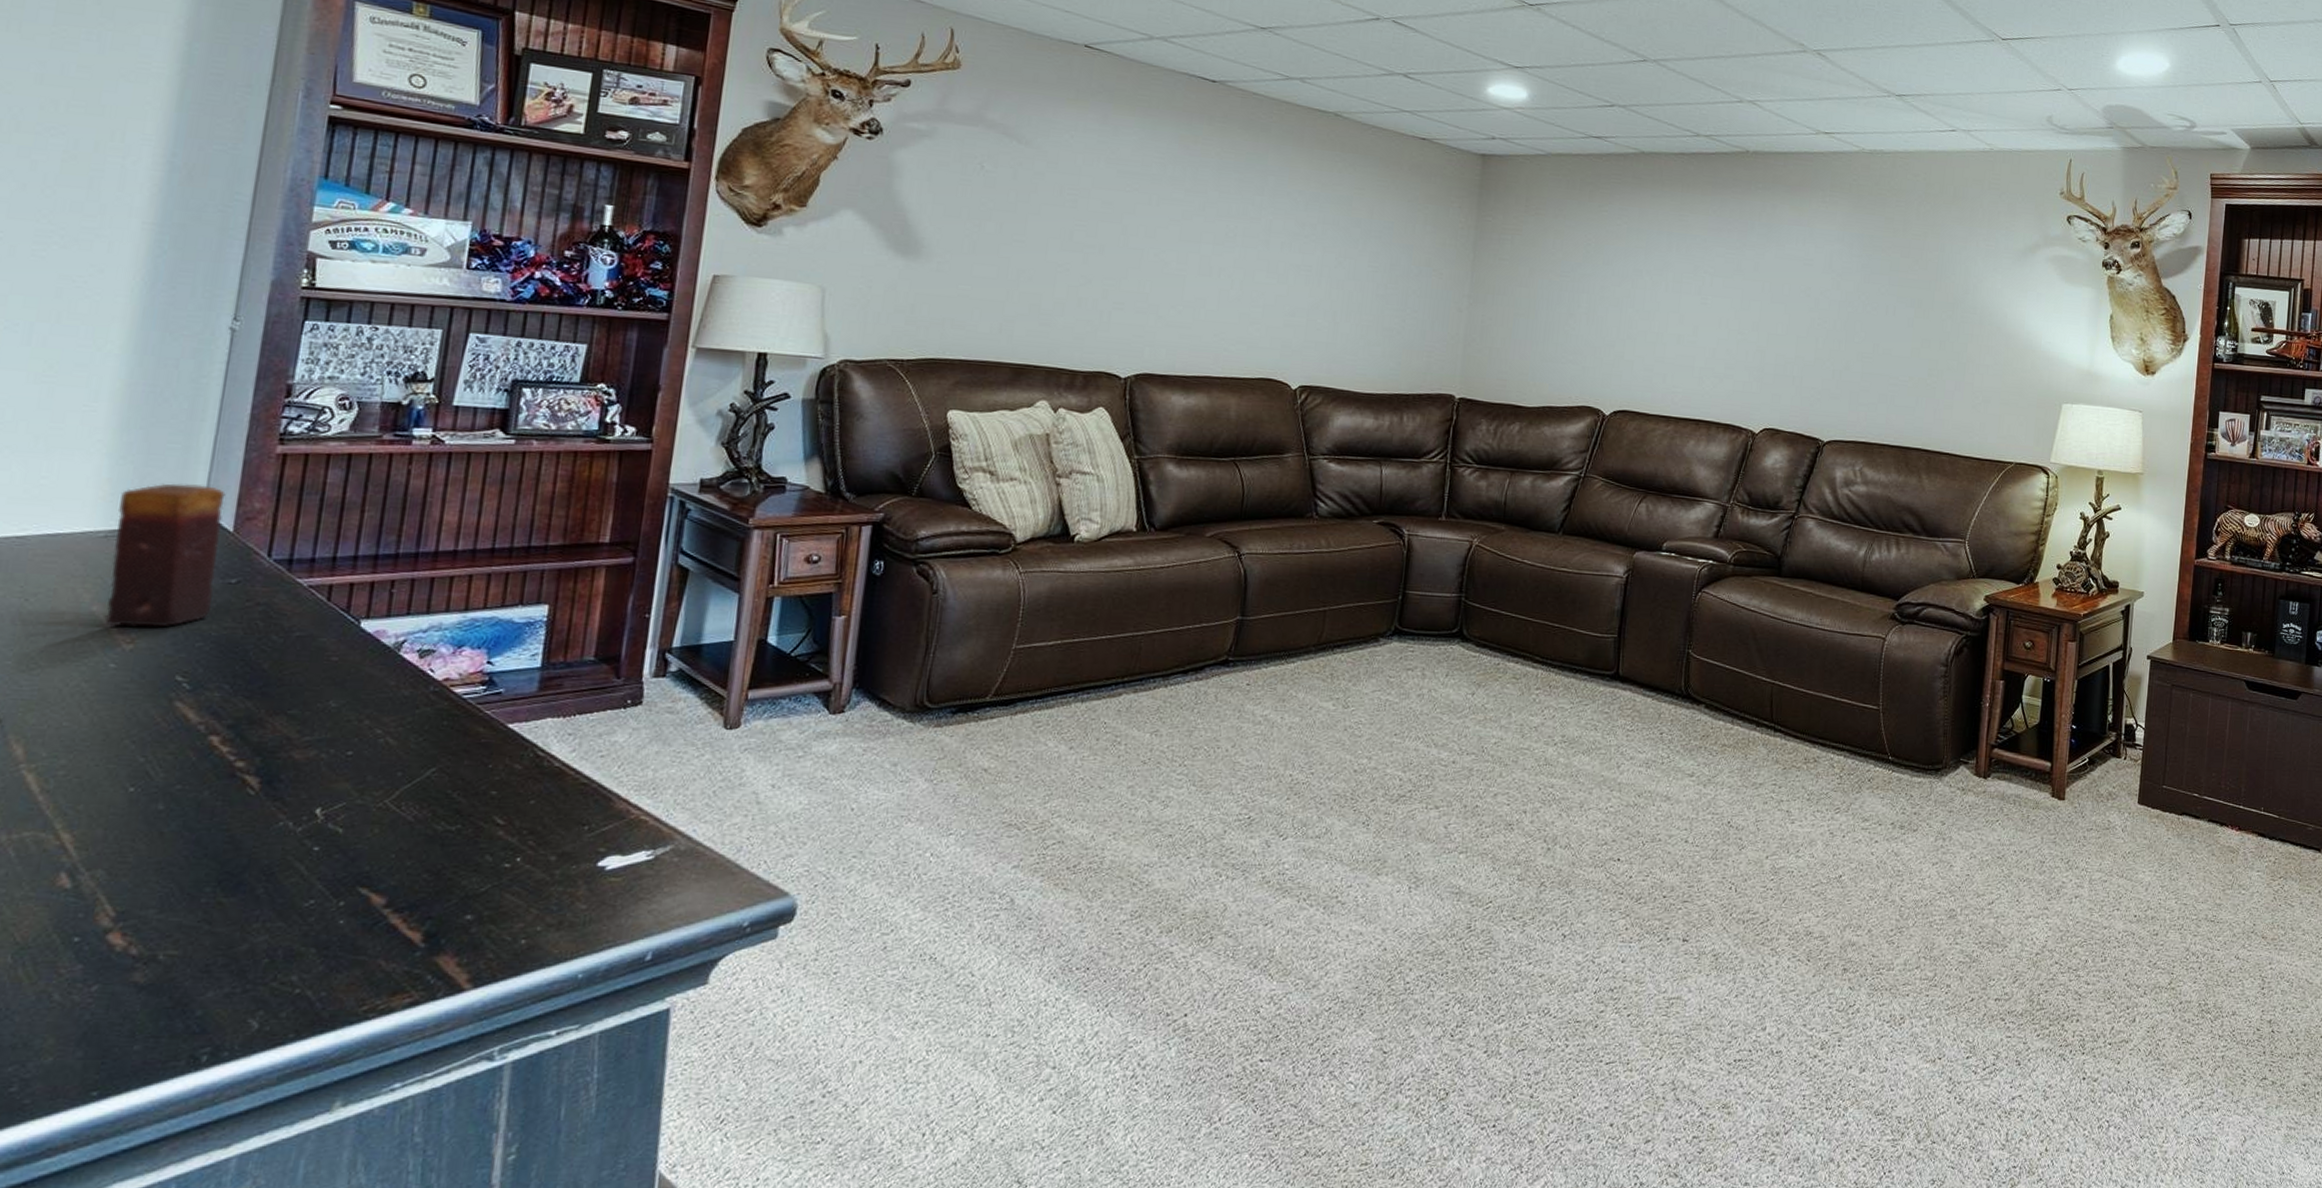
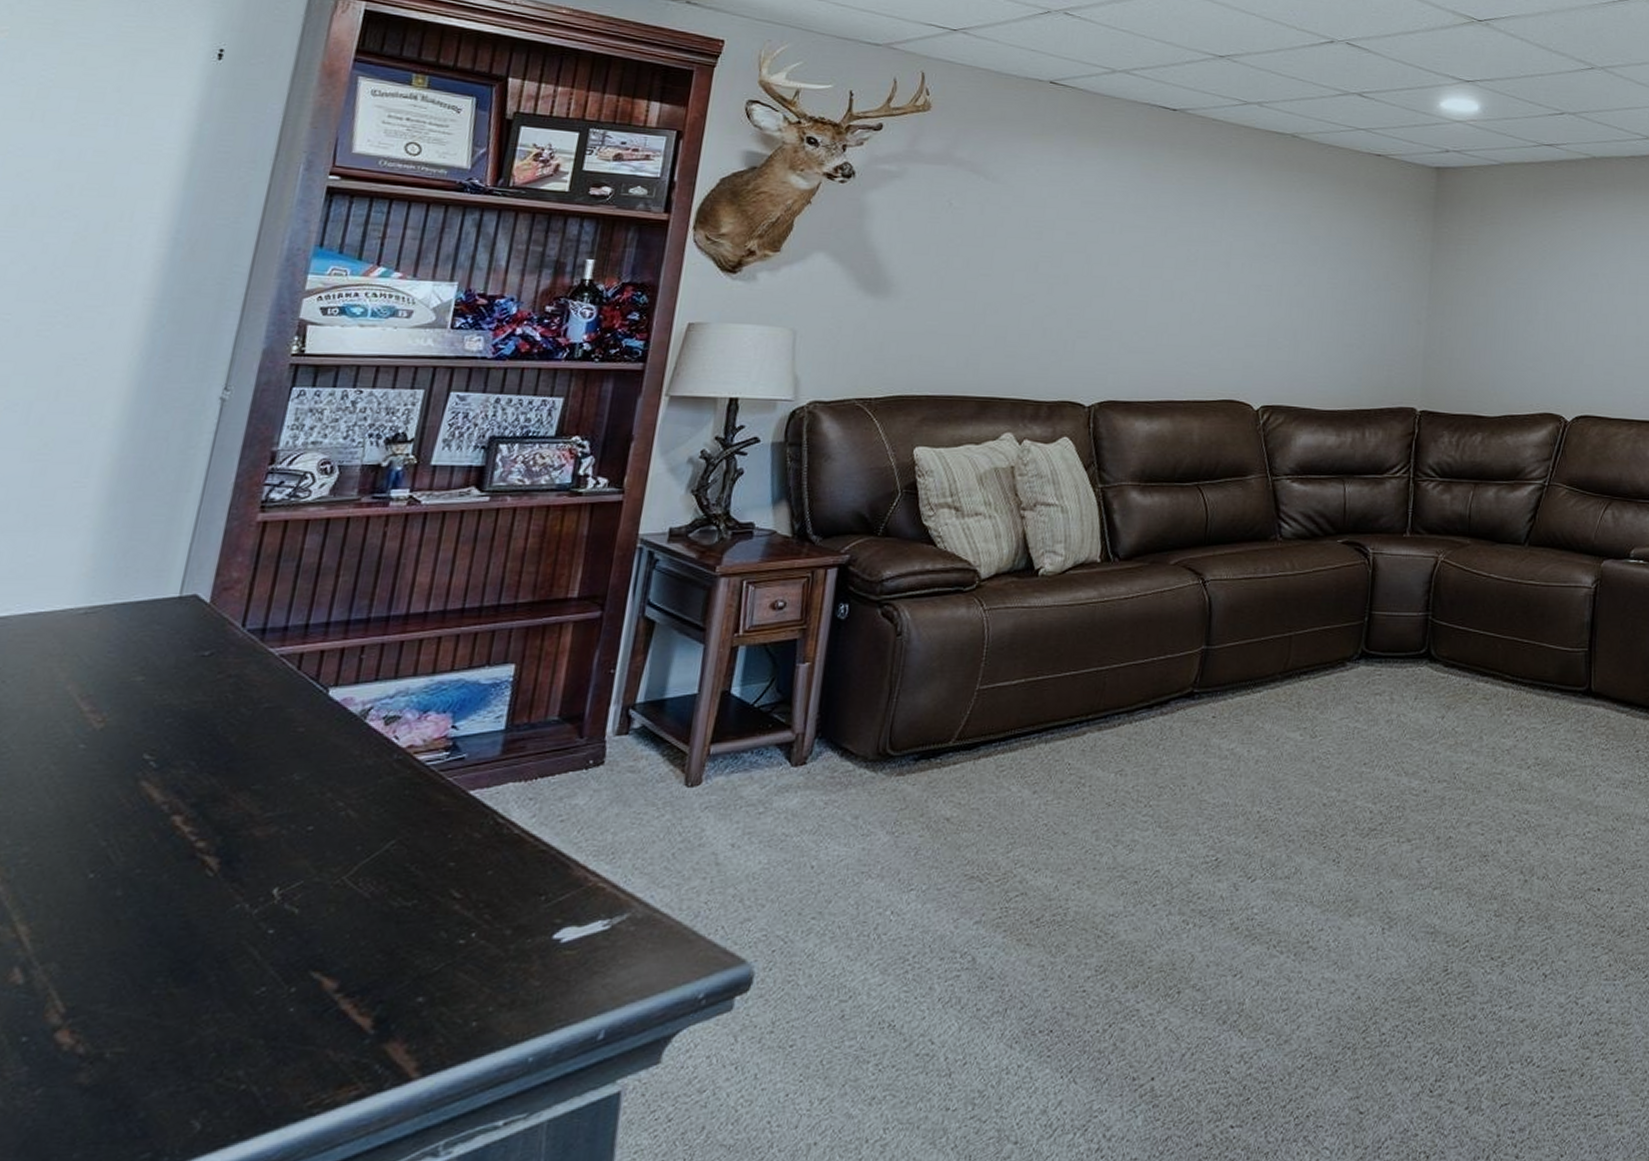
candle: present [105,483,226,628] -> none [78,556,205,706]

